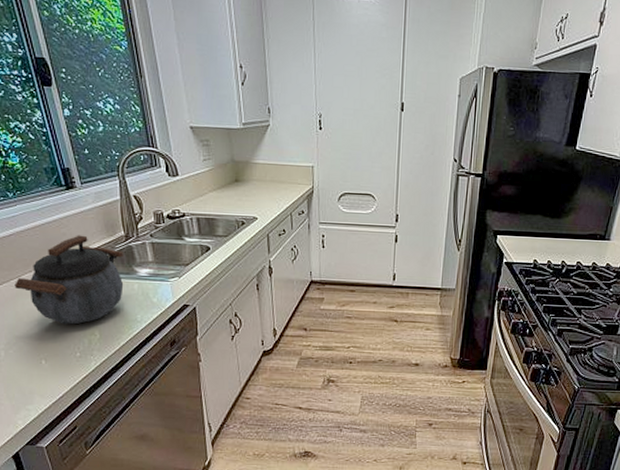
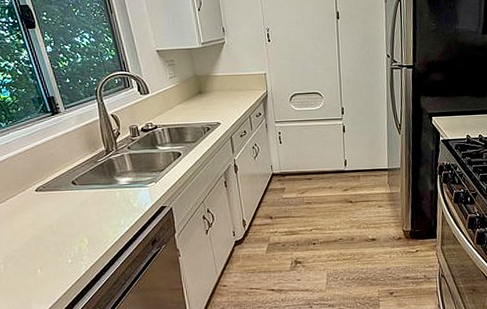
kettle: present [14,235,125,325] -> none [10,153,107,235]

